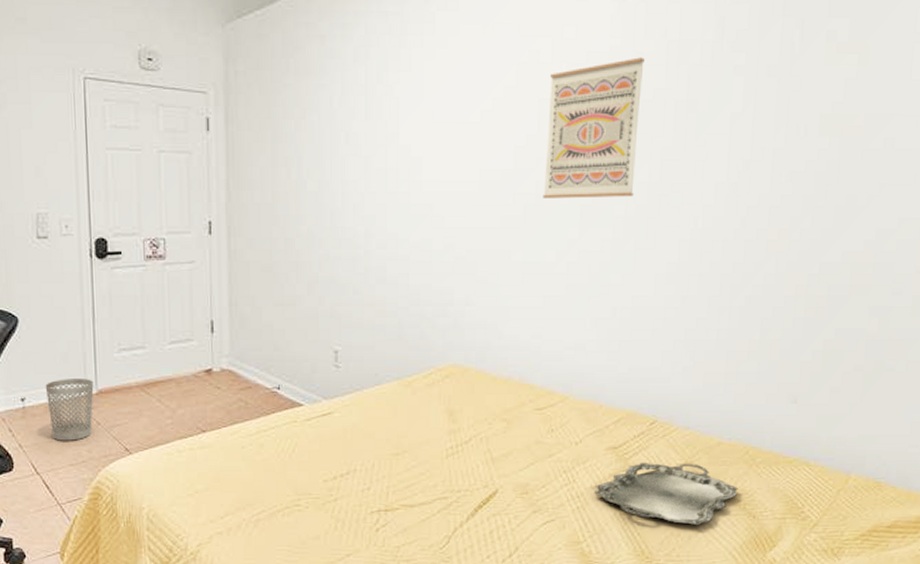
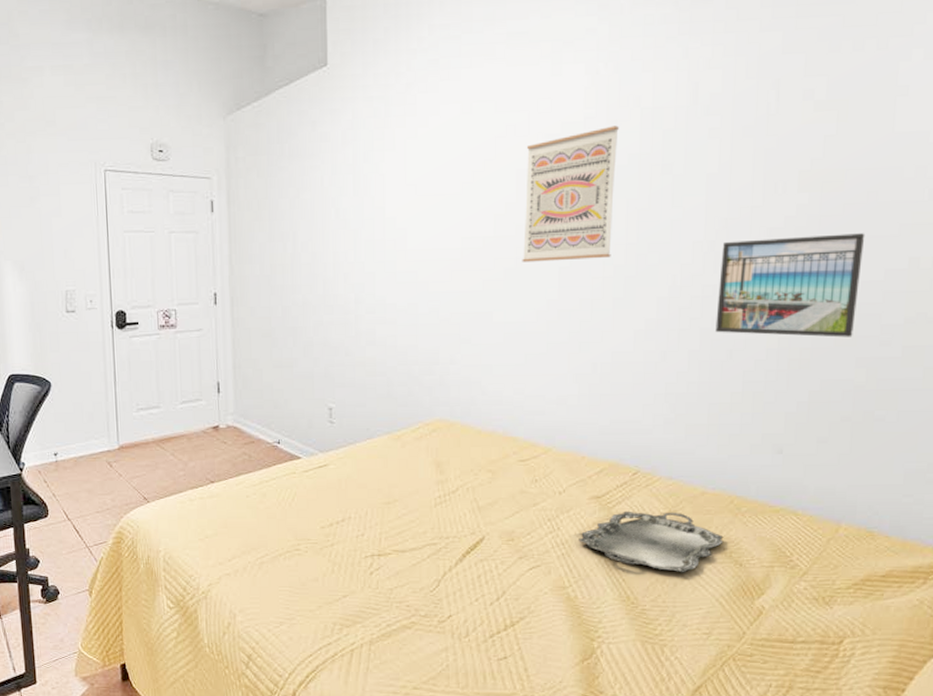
wastebasket: present [45,379,94,441] -> none [74,435,116,491]
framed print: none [735,180,882,286] -> present [715,233,865,338]

